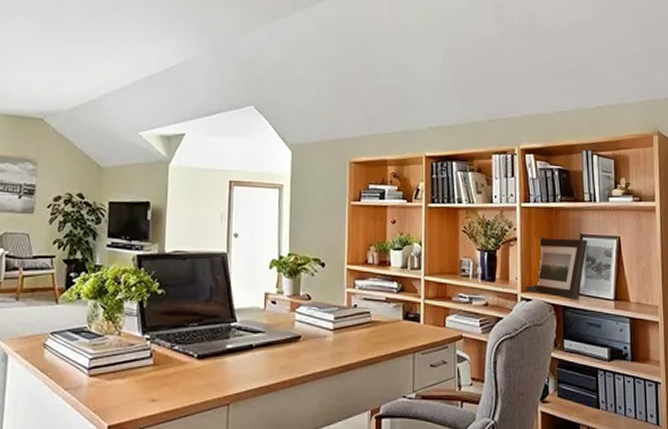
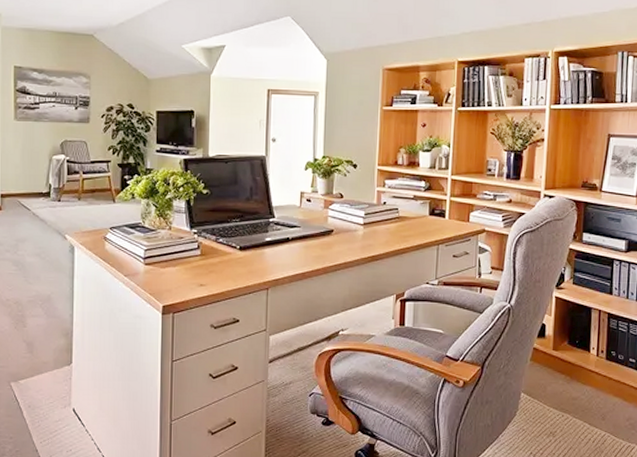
picture frame: present [525,237,588,300] -> none [549,138,615,197]

